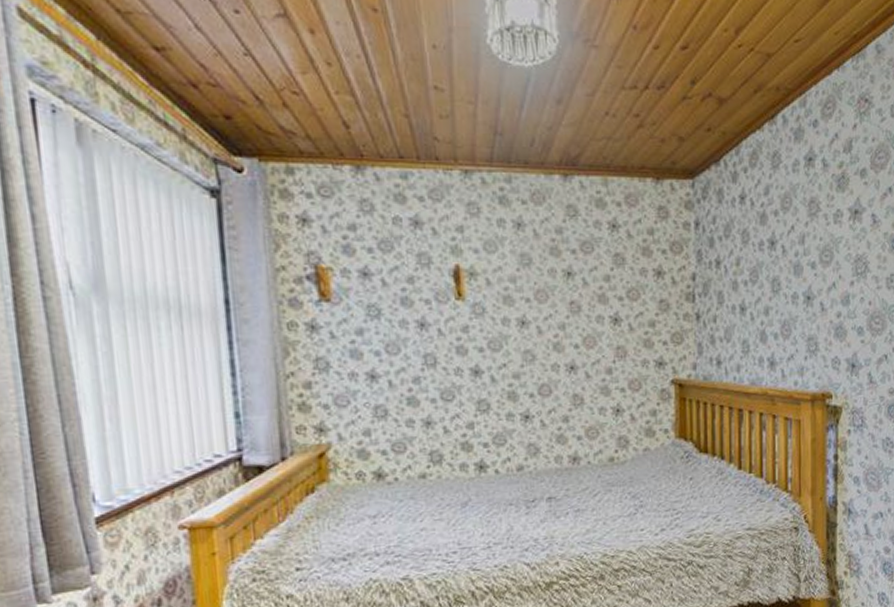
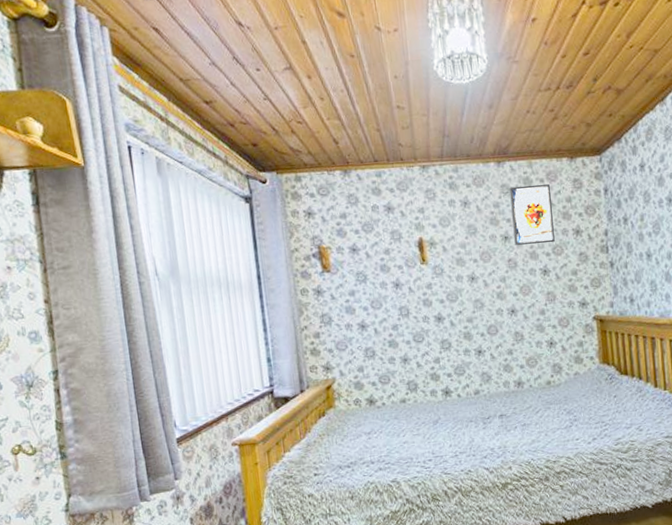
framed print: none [577,209,630,285] -> present [509,184,555,245]

